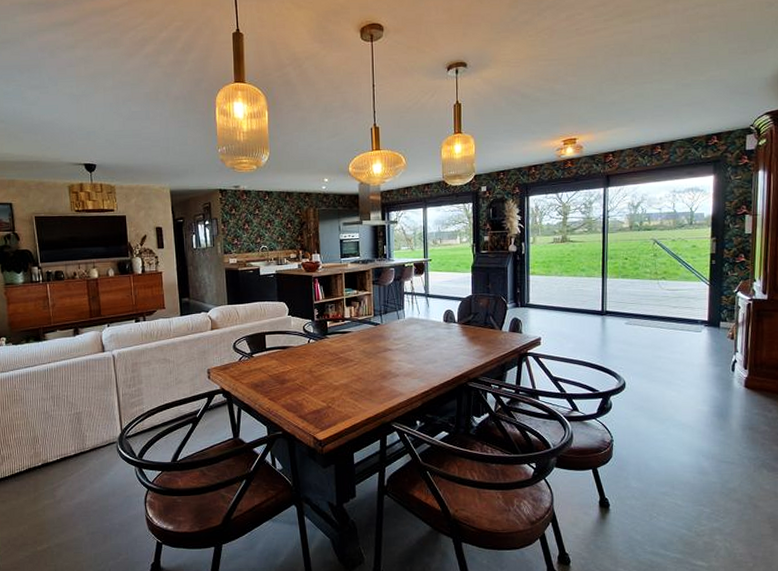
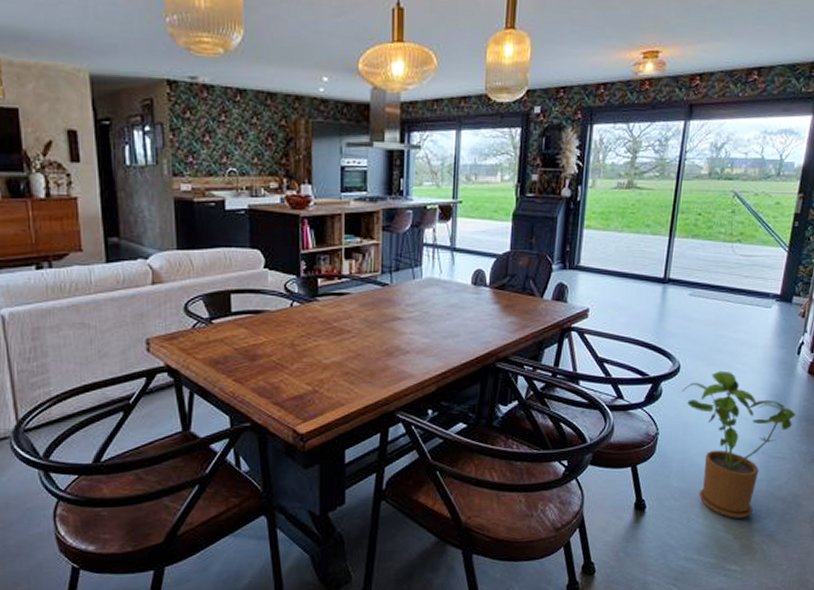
house plant: none [629,386,739,517] -> present [681,371,796,519]

